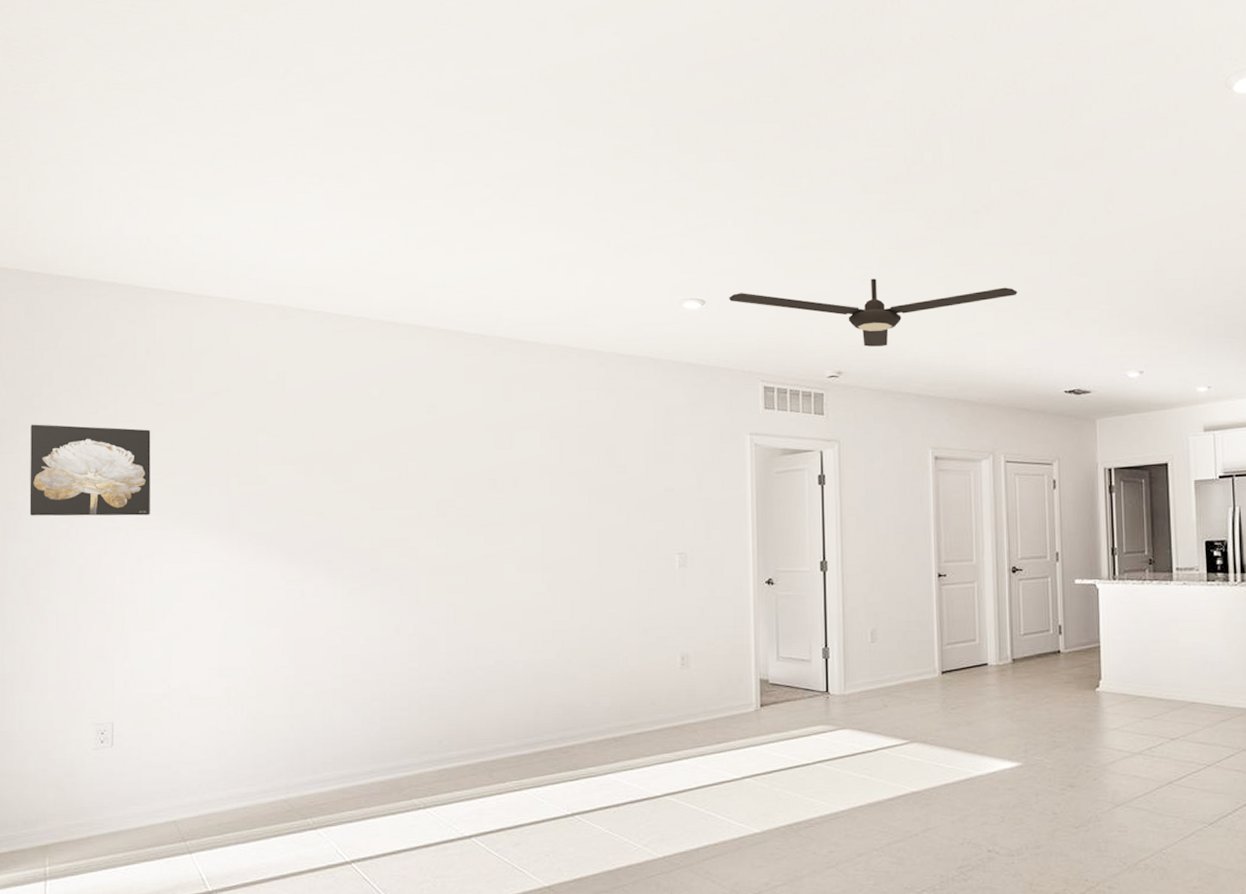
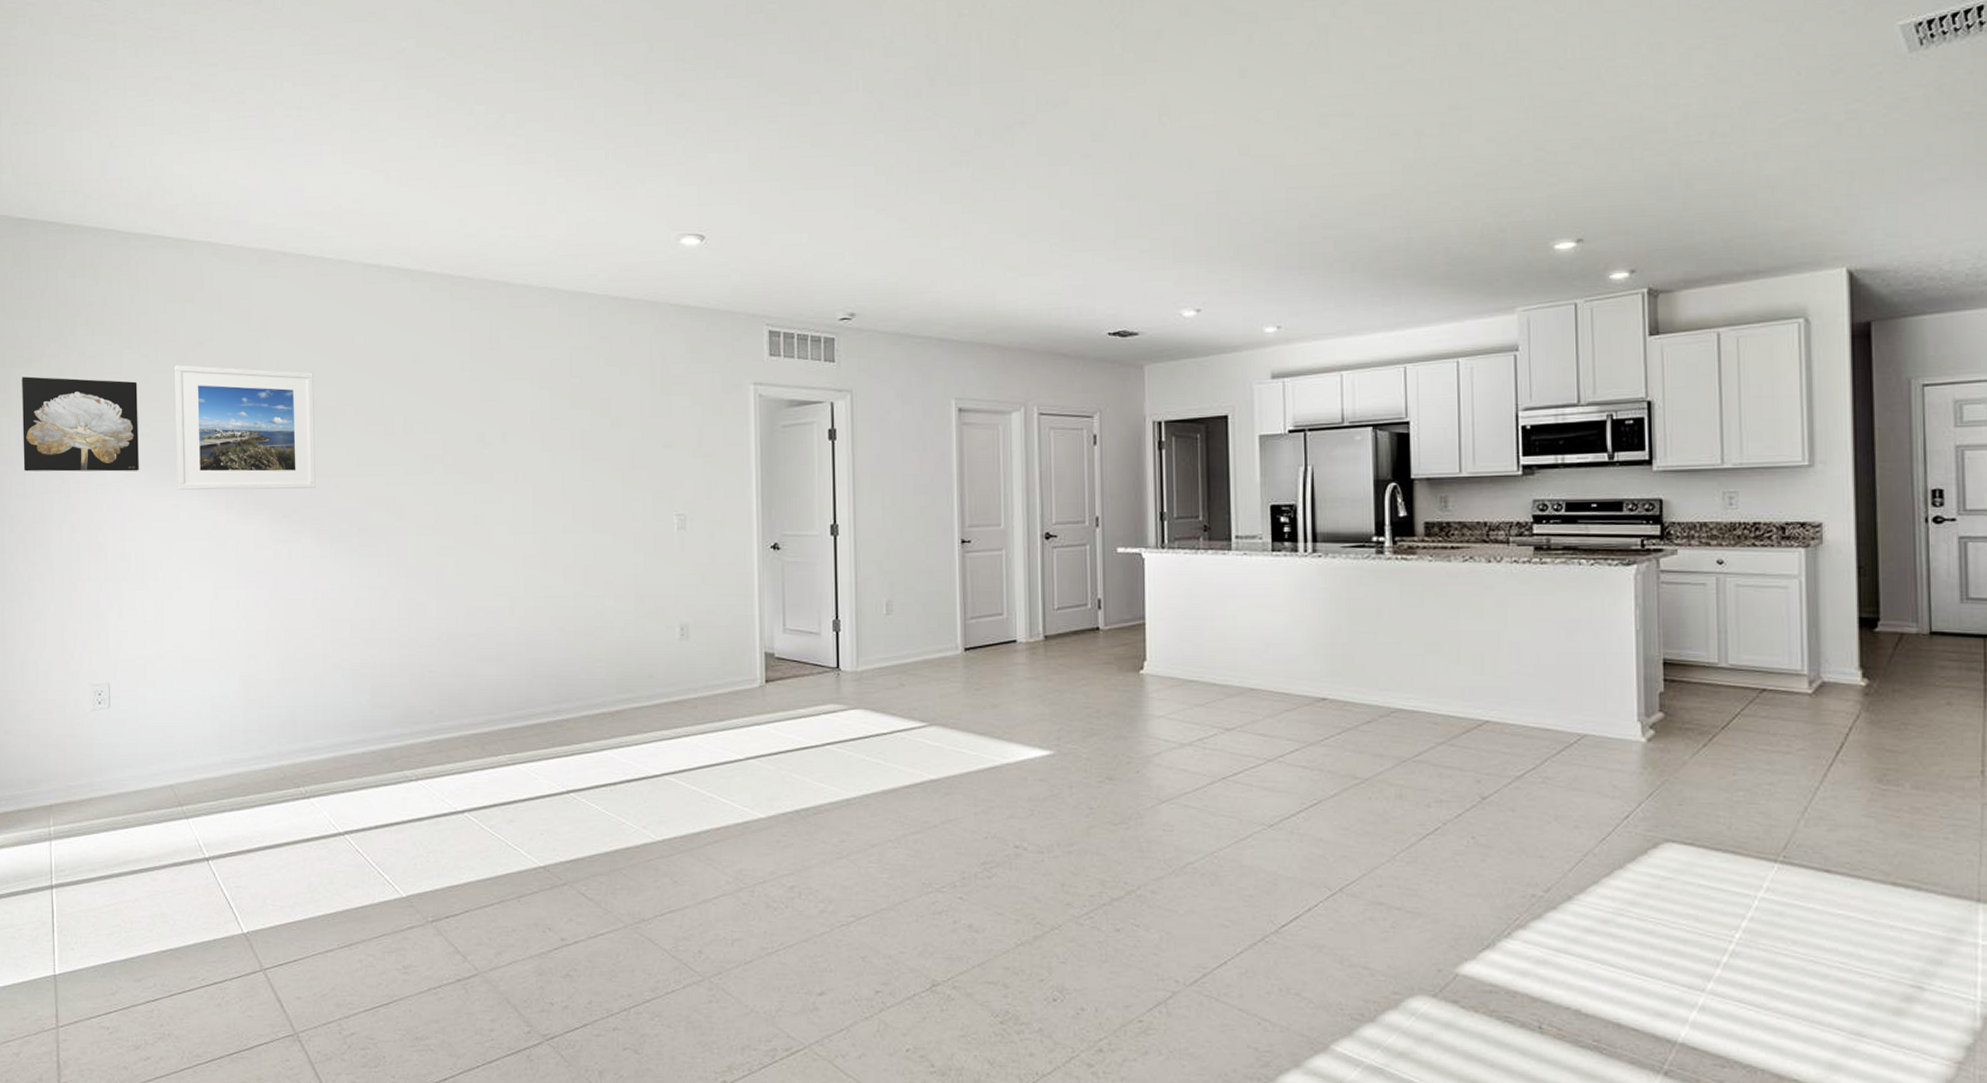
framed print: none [188,414,330,533] -> present [174,365,317,490]
ceiling fan: present [728,278,1017,347] -> none [729,207,1055,285]

